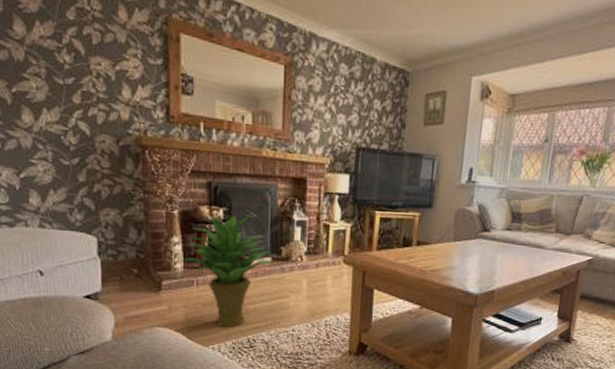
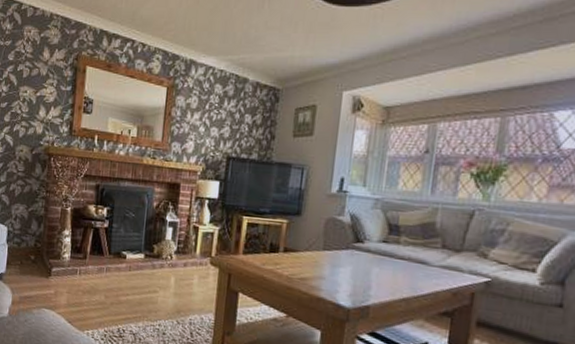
potted plant: present [182,216,275,328] -> none [70,214,148,316]

